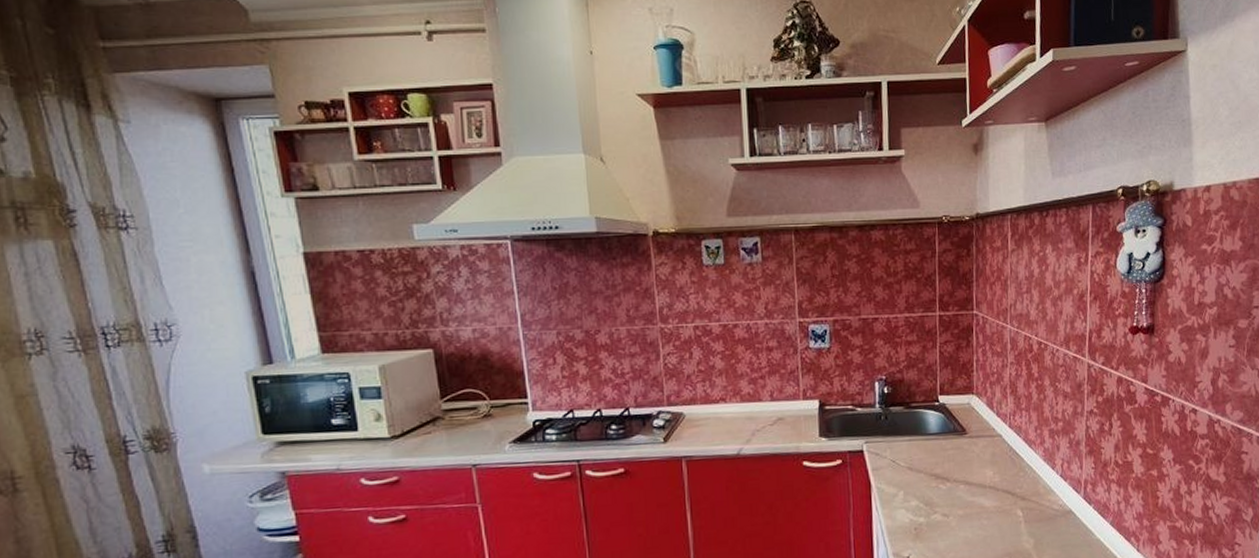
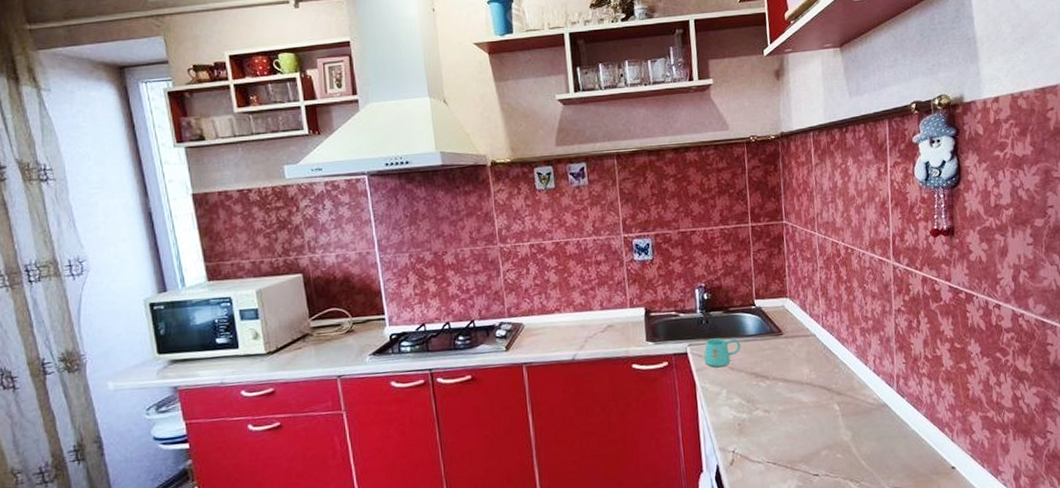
mug: none [881,435,922,468] -> present [704,338,741,368]

